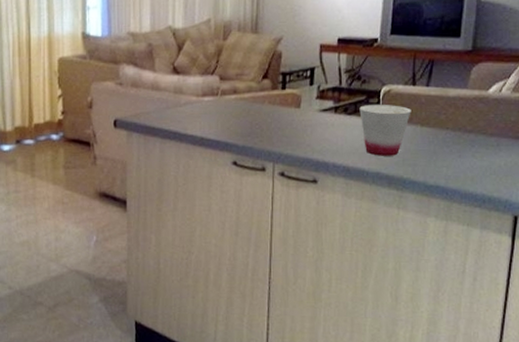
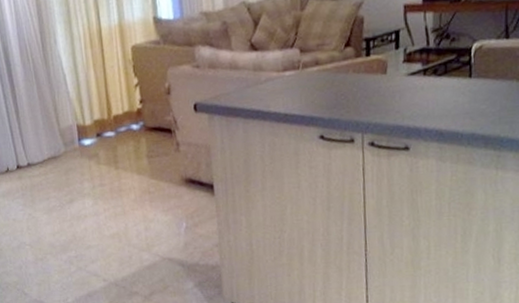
cup: present [359,104,411,156] -> none [449,61,506,116]

